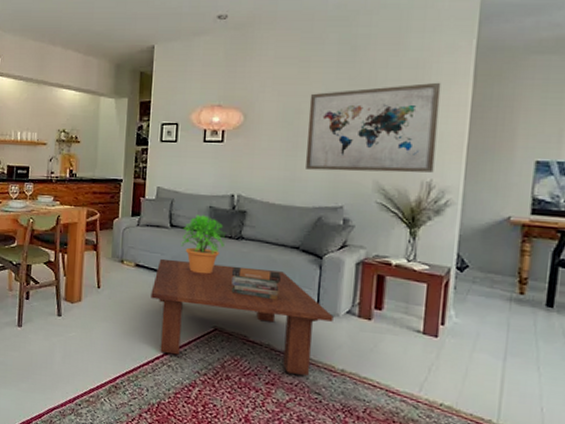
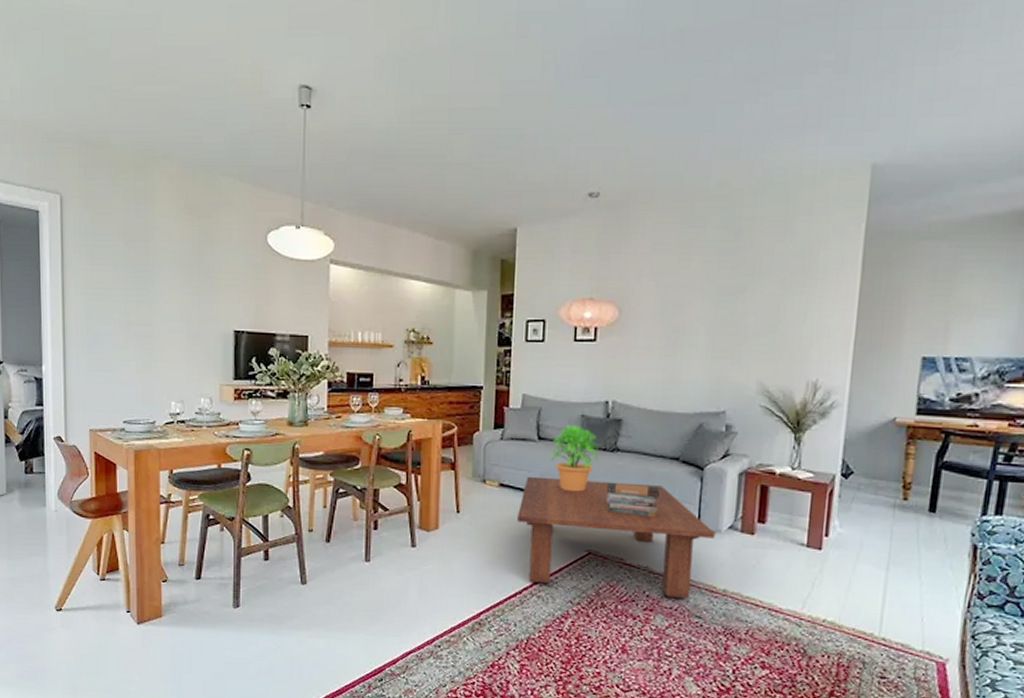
wall art: present [306,82,441,173] -> none [686,271,829,372]

